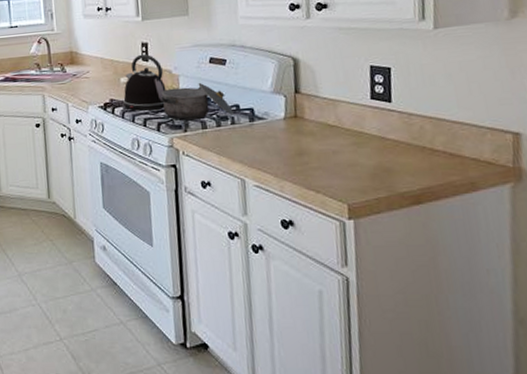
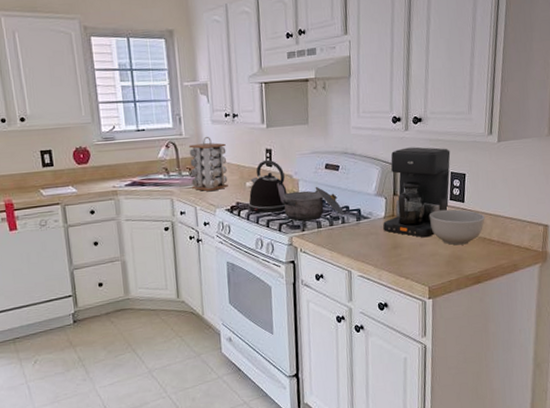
spice rack: none [60,31,102,87] -> present [188,136,229,191]
coffee maker: none [283,37,370,144] -> present [383,147,451,238]
bowl: none [343,110,423,155] -> present [428,209,485,246]

